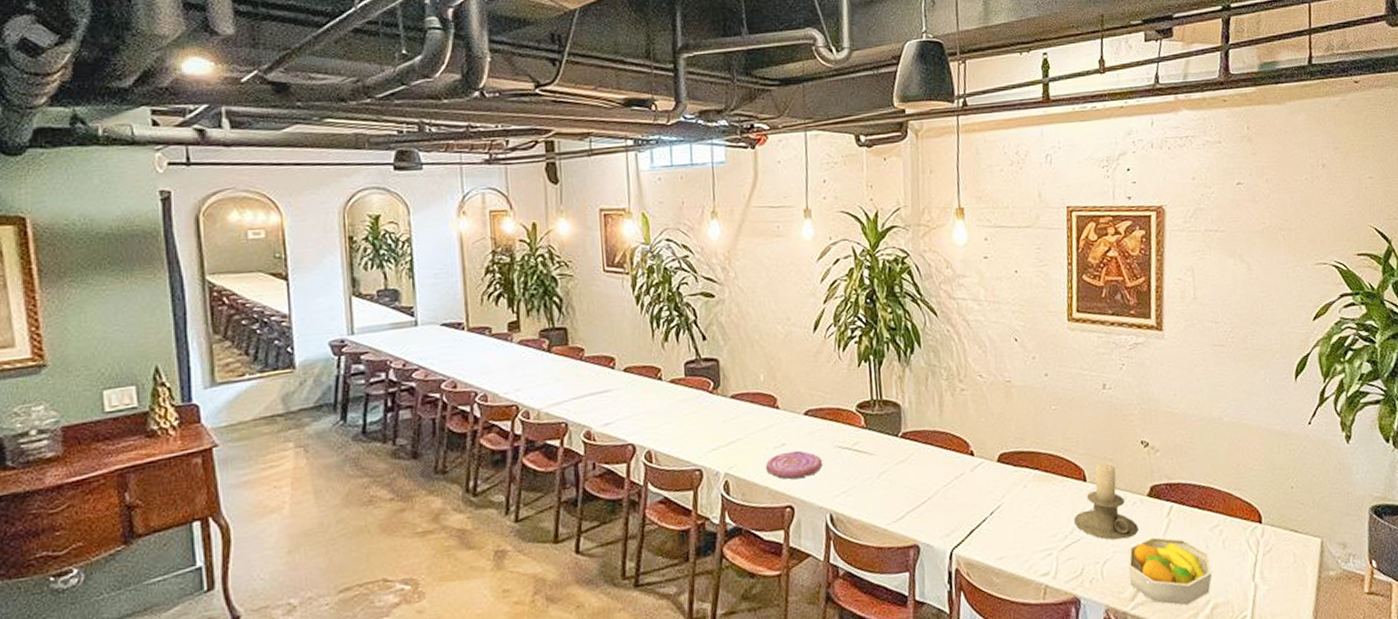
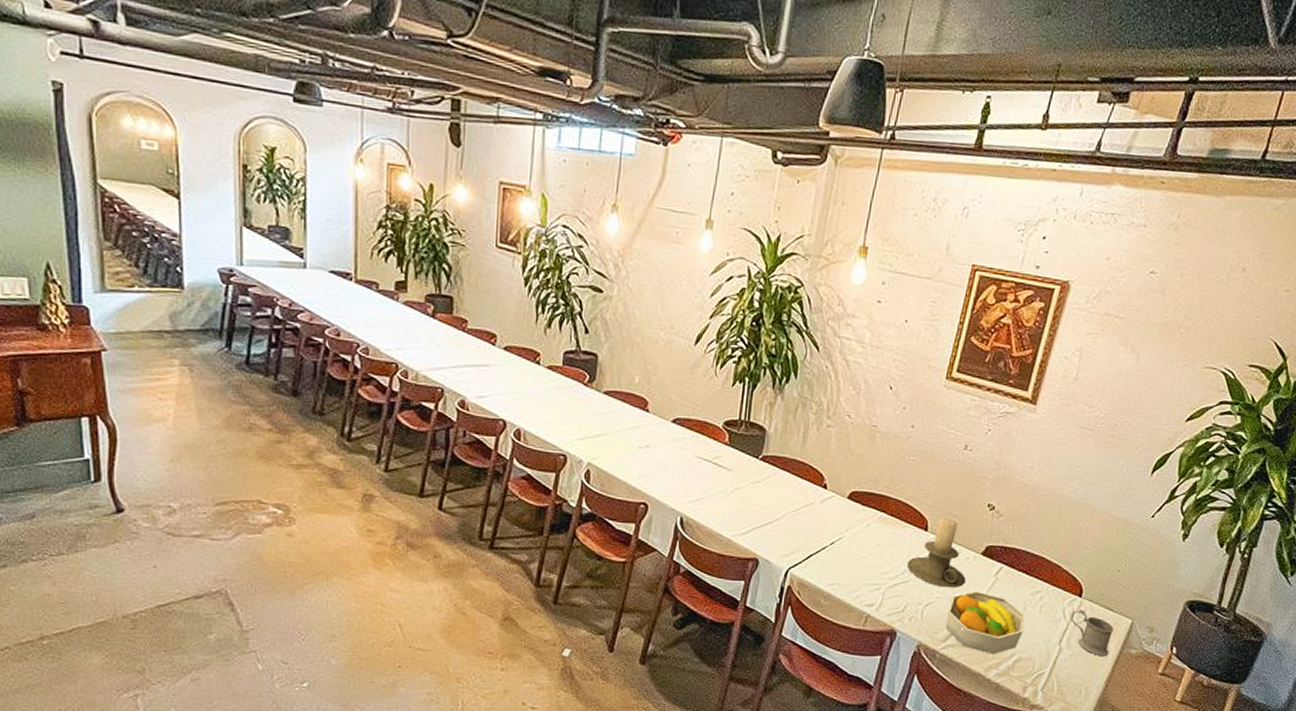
plate: present [765,450,823,479] -> none [627,453,683,479]
mug: none [1256,537,1308,586] -> present [1070,609,1114,657]

